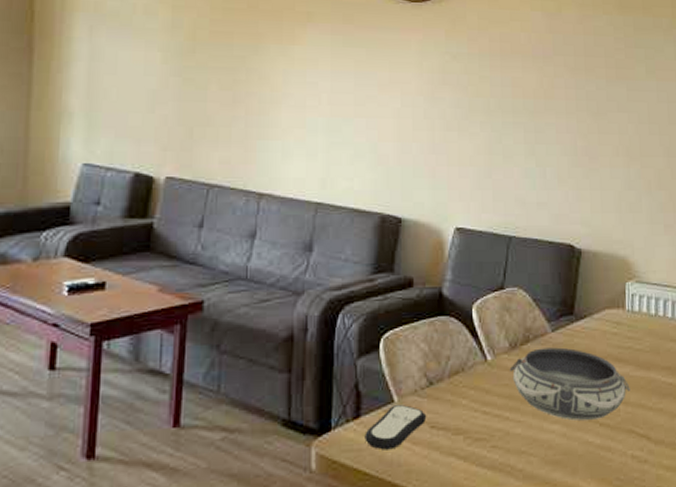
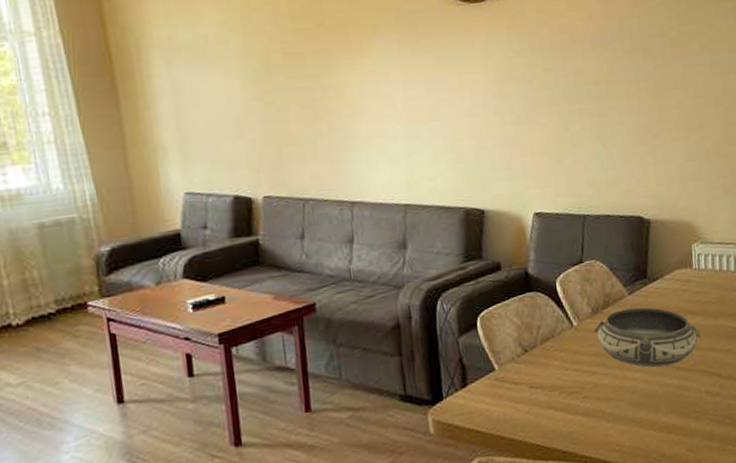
remote control: present [365,404,427,450] -> none [472,371,525,411]

